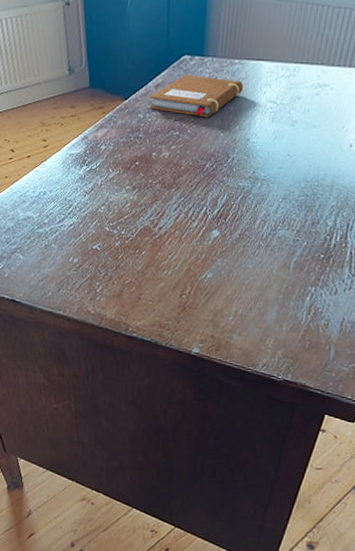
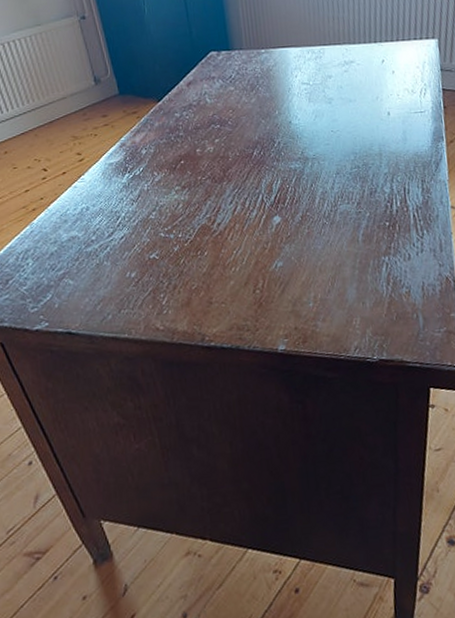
notebook: present [149,74,244,117] -> none [184,68,275,108]

